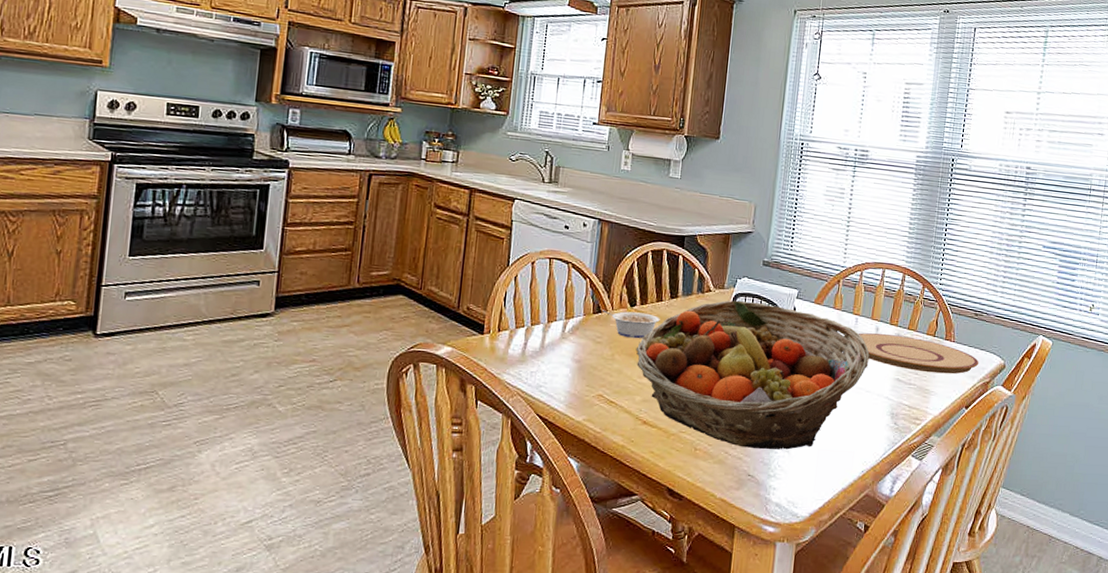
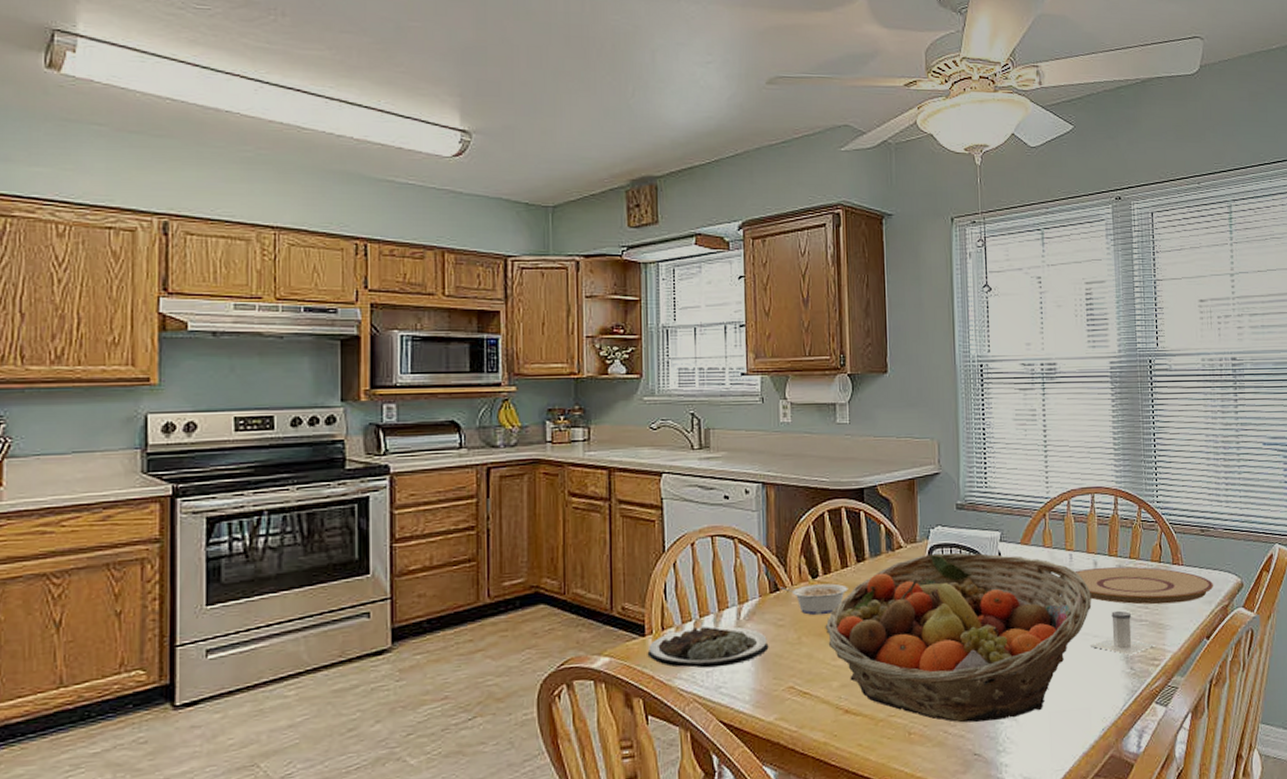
plate: none [483,333,586,370] -> present [647,626,769,669]
salt shaker: none [863,372,918,413] -> present [1091,610,1154,656]

